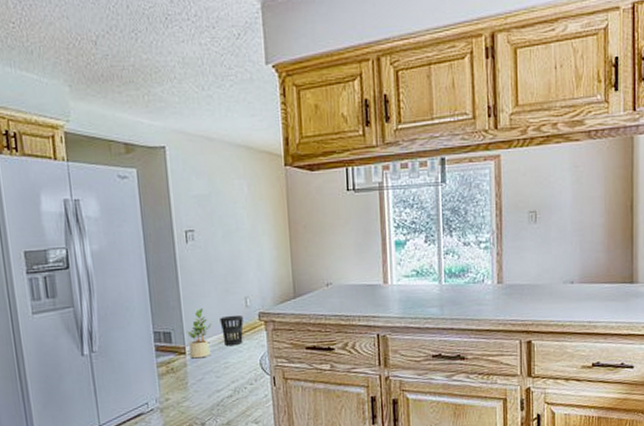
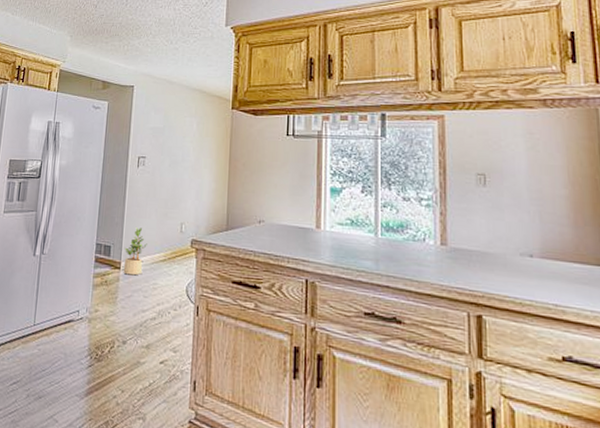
wastebasket: present [219,315,244,346] -> none [155,238,177,269]

